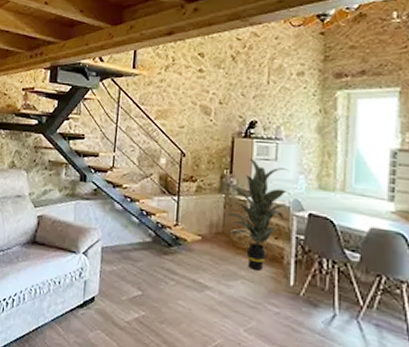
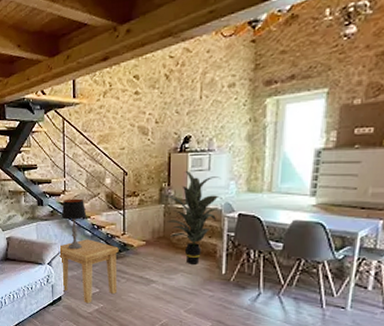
side table: none [97,226,170,310] -> present [58,239,119,304]
table lamp: none [105,176,136,239] -> present [61,198,87,250]

